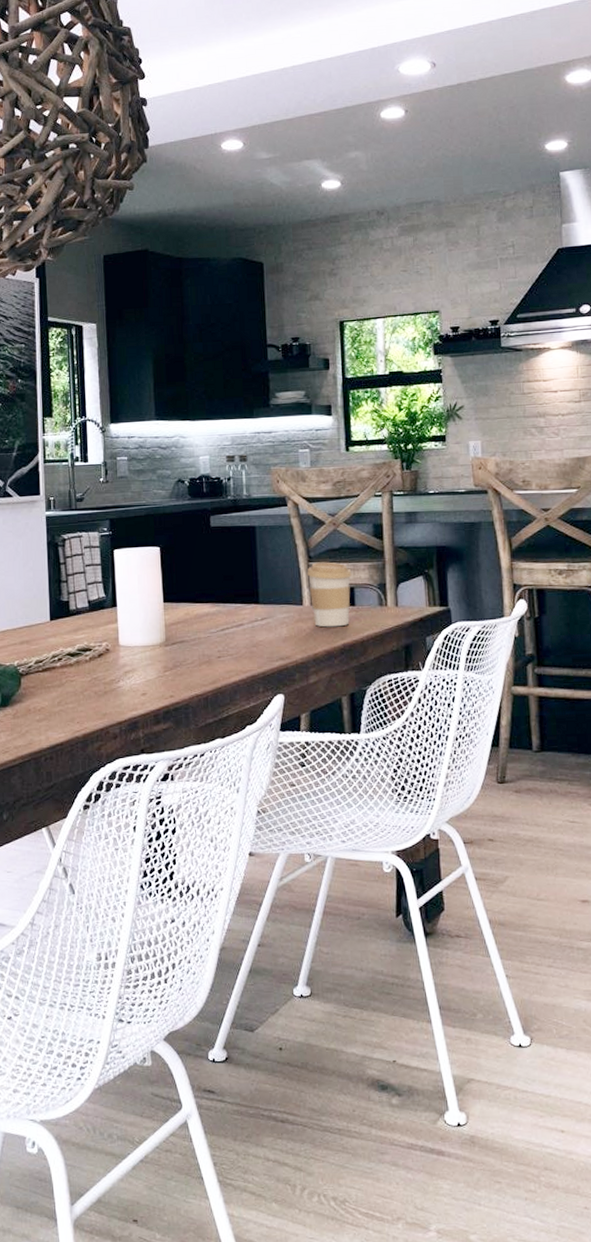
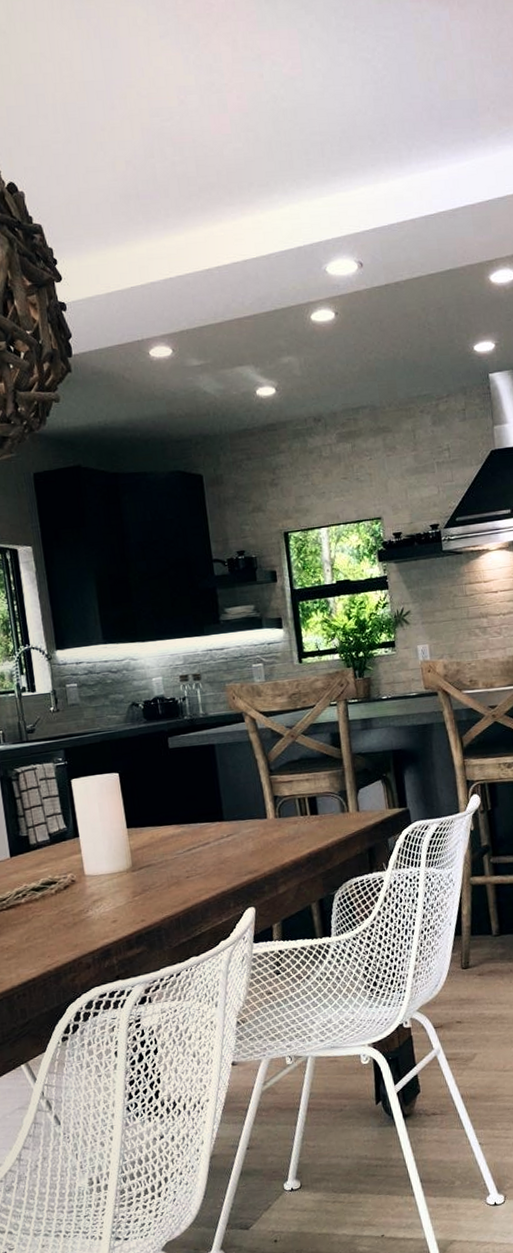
coffee cup: present [307,562,352,627] -> none [269,774,314,838]

